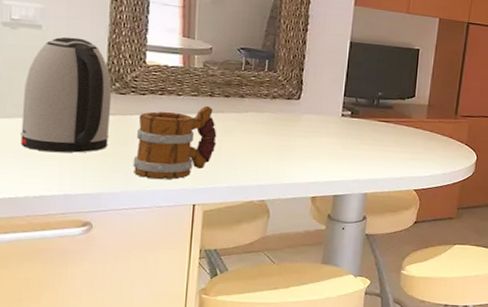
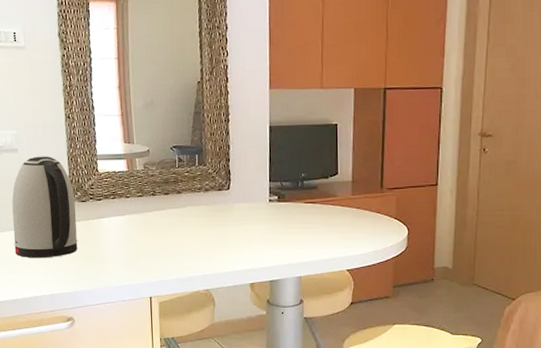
mug: present [133,105,217,180] -> none [98,204,163,276]

